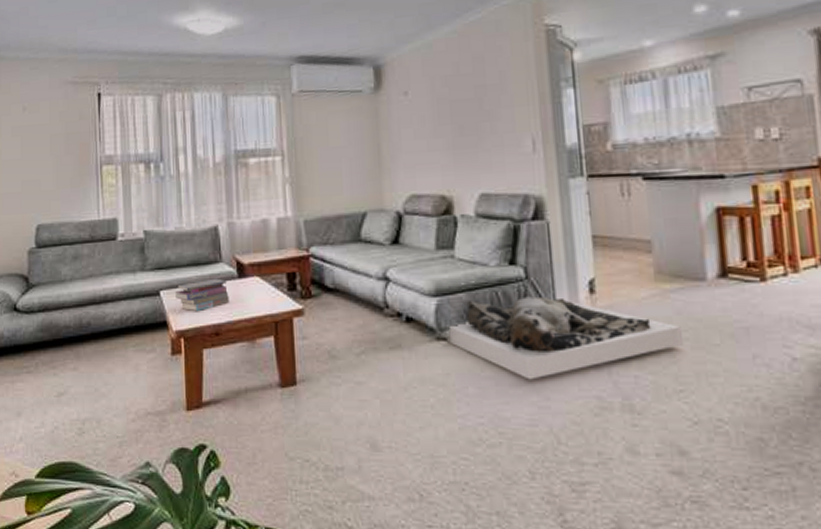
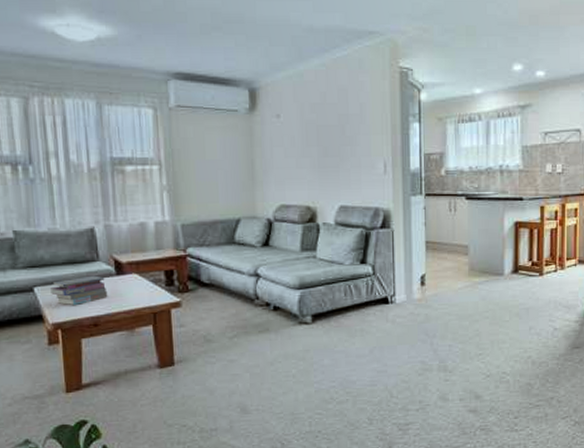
dog bed: present [445,296,683,380] -> none [306,288,484,352]

